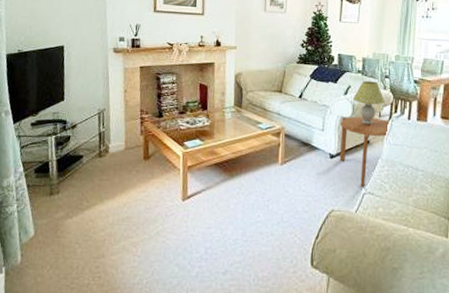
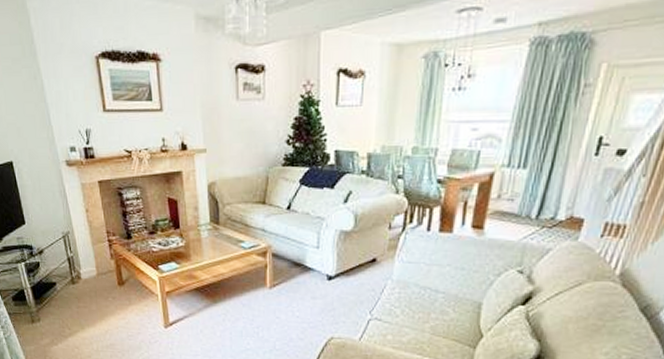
side table: present [339,117,389,187] -> none [339,230,402,312]
table lamp: present [352,81,386,125] -> none [354,184,398,239]

